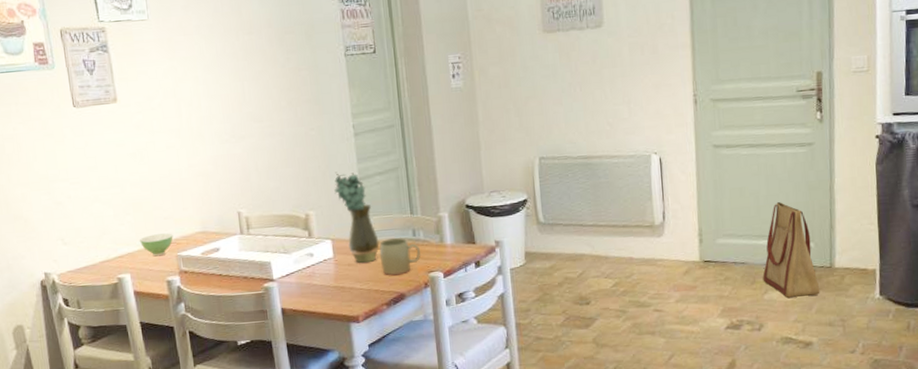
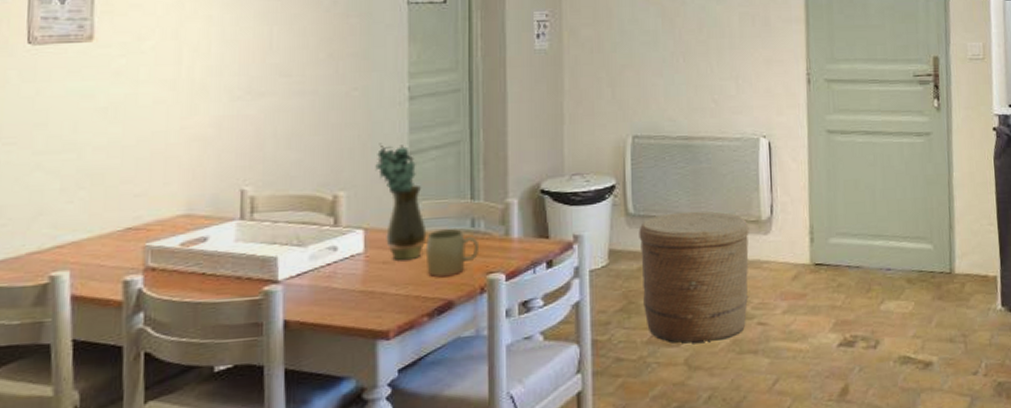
bowl: present [139,233,173,257] -> none [91,215,143,247]
basket: none [549,219,646,327] -> present [639,211,749,344]
shopping bag: present [762,202,820,298] -> none [878,197,940,308]

